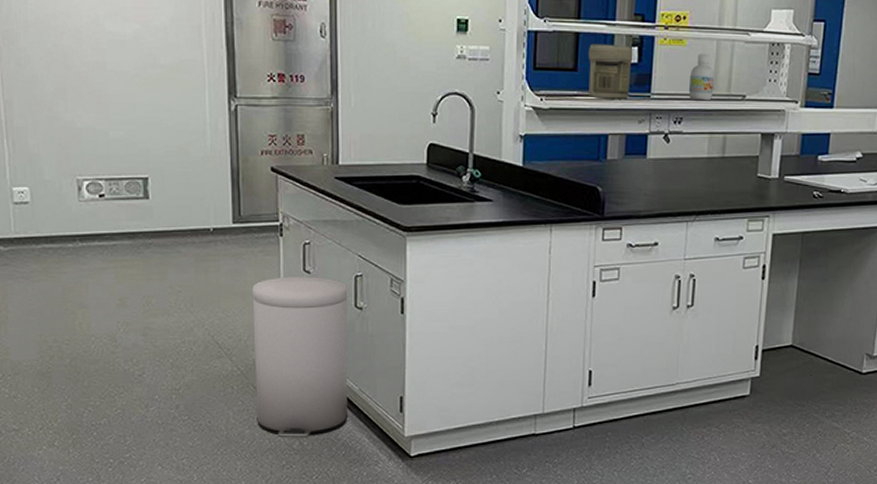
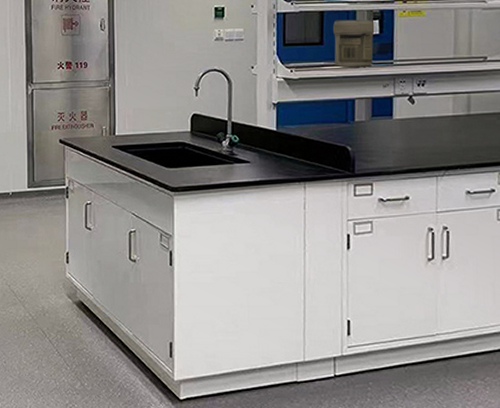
pedal bin: present [252,277,349,438] -> none [42,233,124,379]
bottle: present [688,53,715,101] -> none [429,21,455,65]

